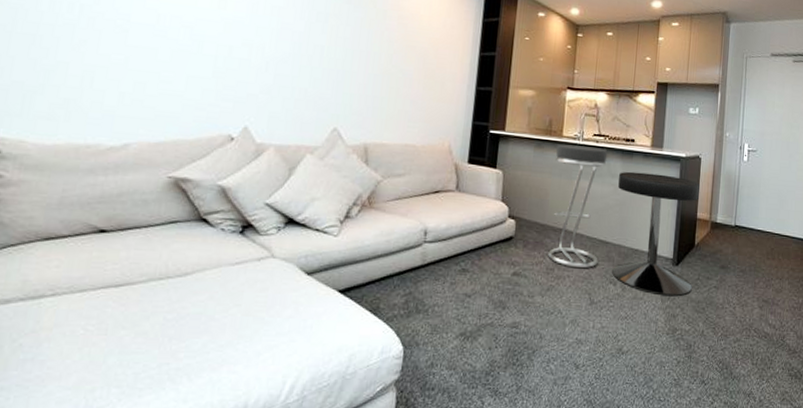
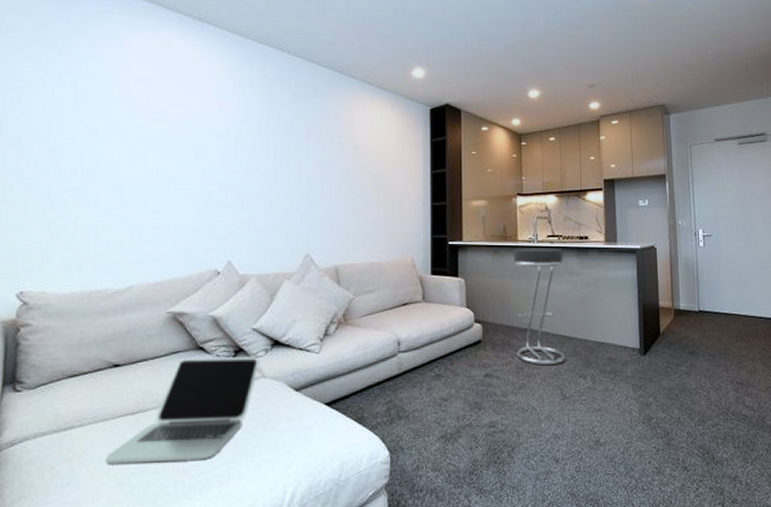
laptop: none [79,229,270,343] -> present [105,357,259,464]
bar stool: present [612,171,700,297] -> none [577,267,663,386]

